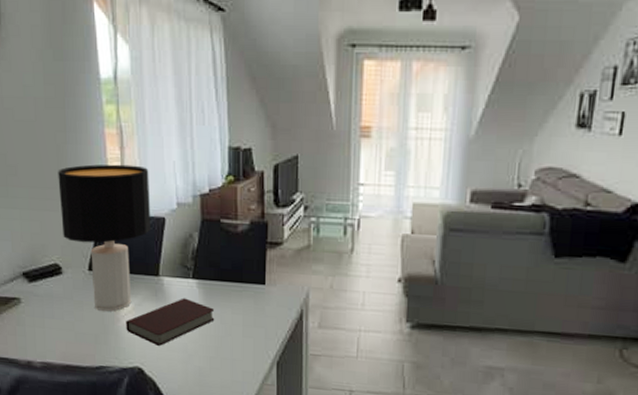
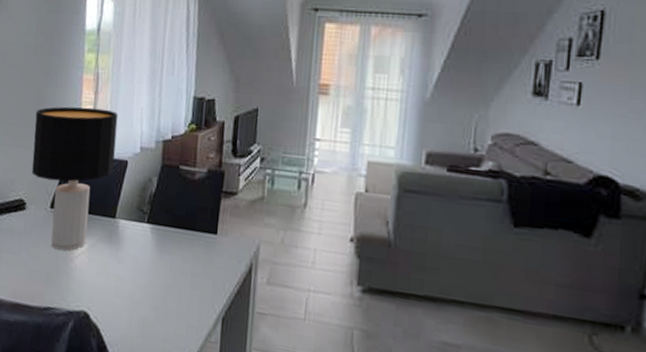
book: present [126,297,215,346] -> none [78,242,165,291]

